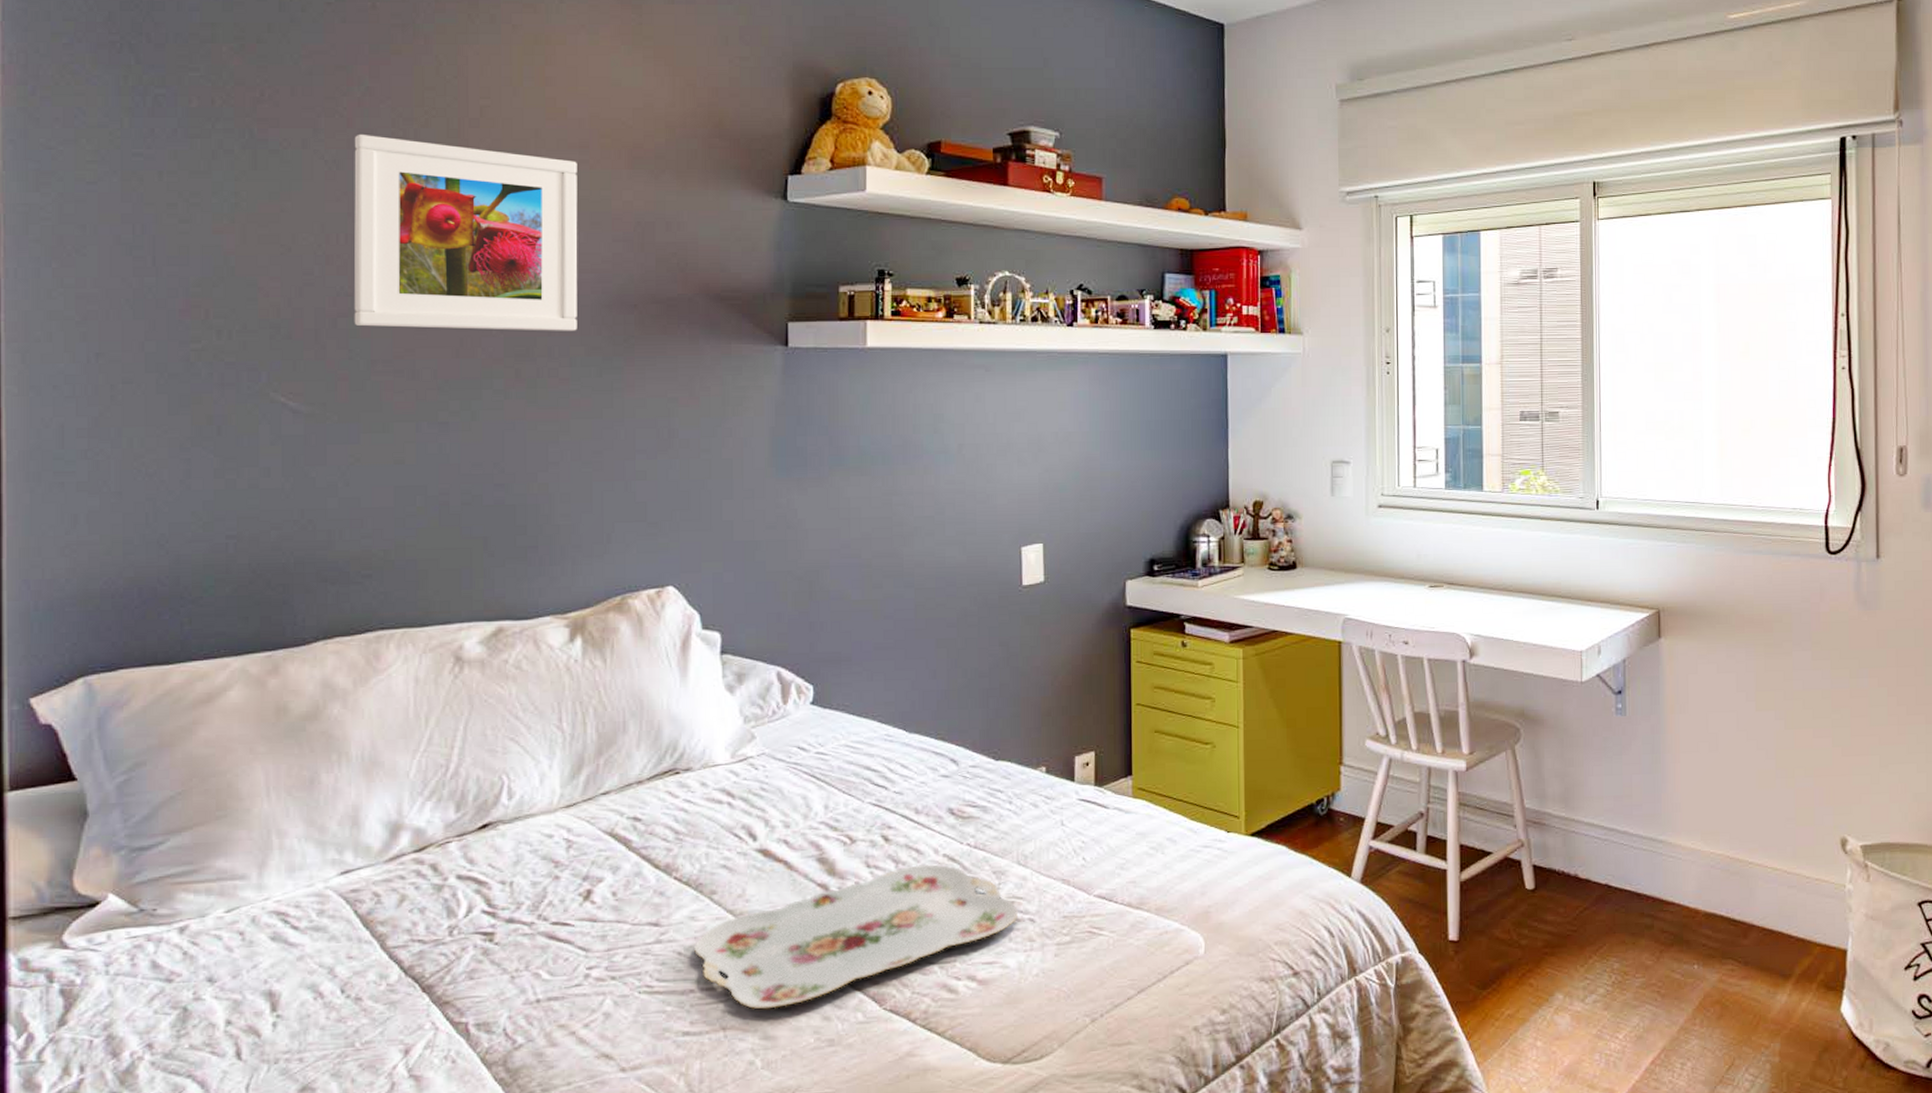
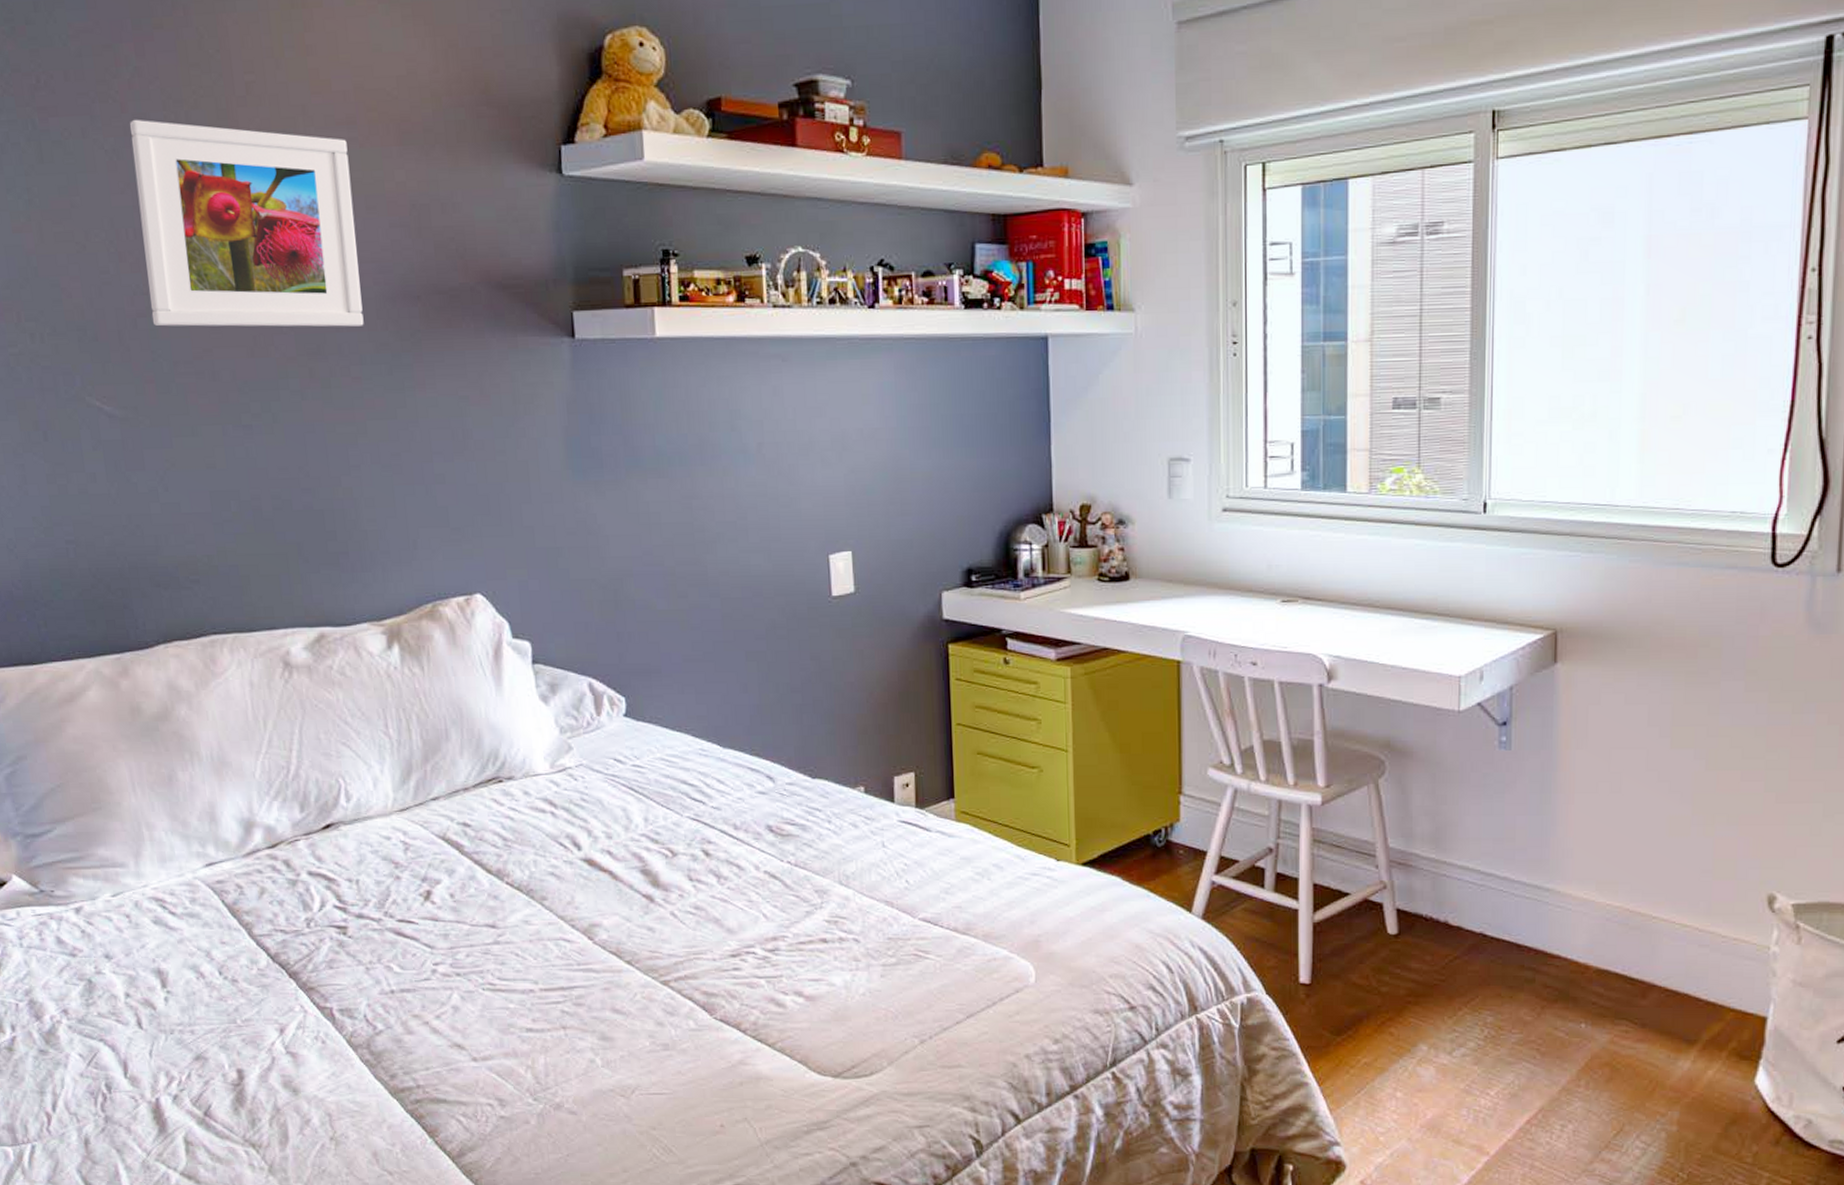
serving tray: present [694,864,1018,1010] -> none [530,881,842,1012]

